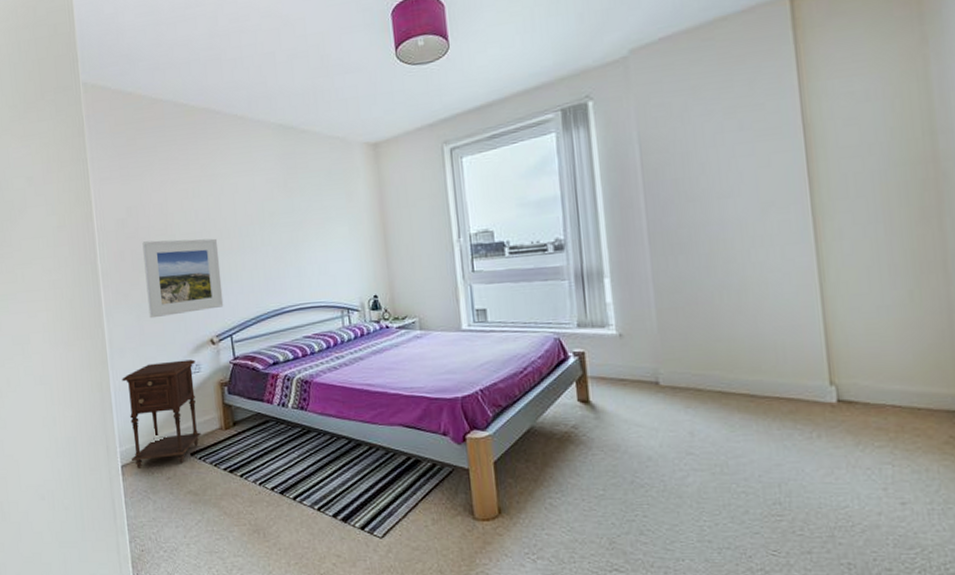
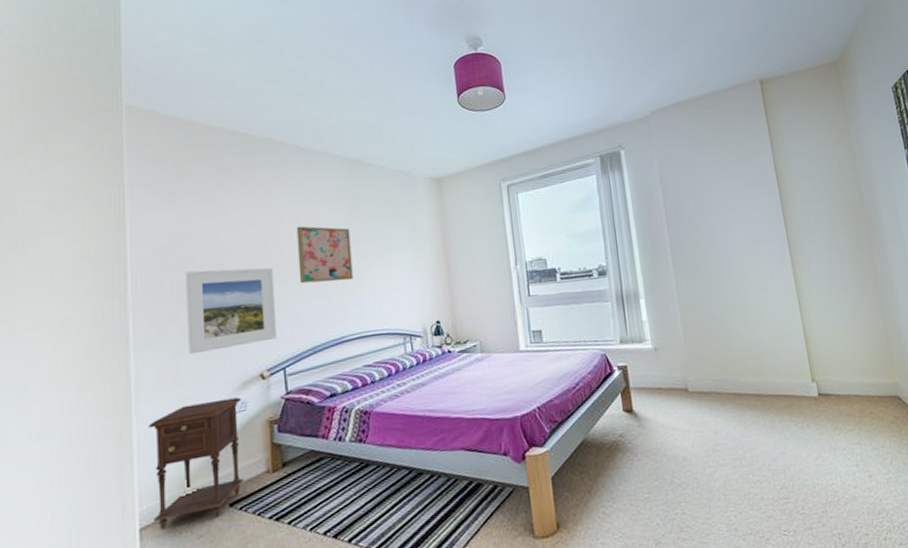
wall art: none [236,197,291,255] -> present [296,226,353,284]

